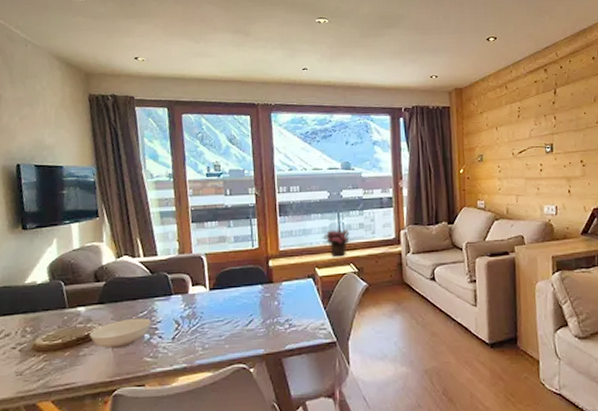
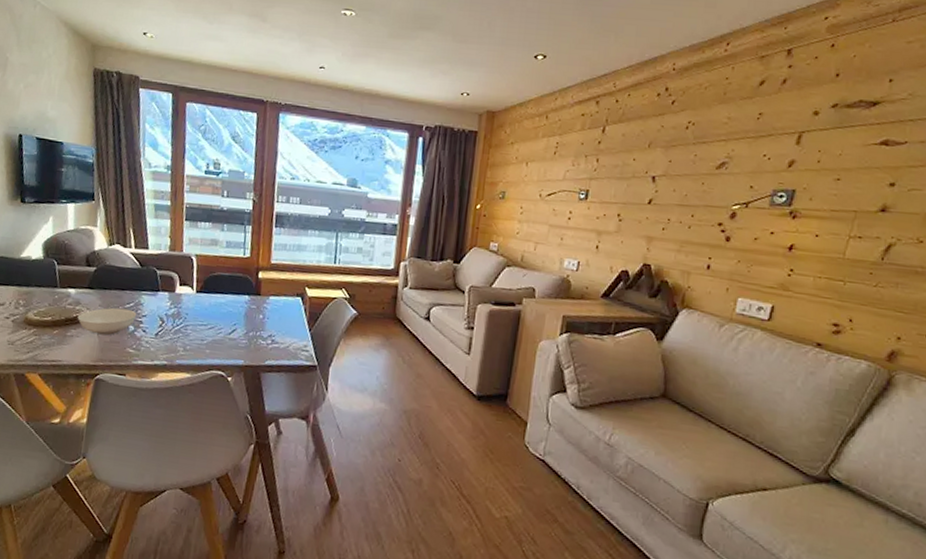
potted flower: present [322,227,351,257] -> none [316,248,347,280]

